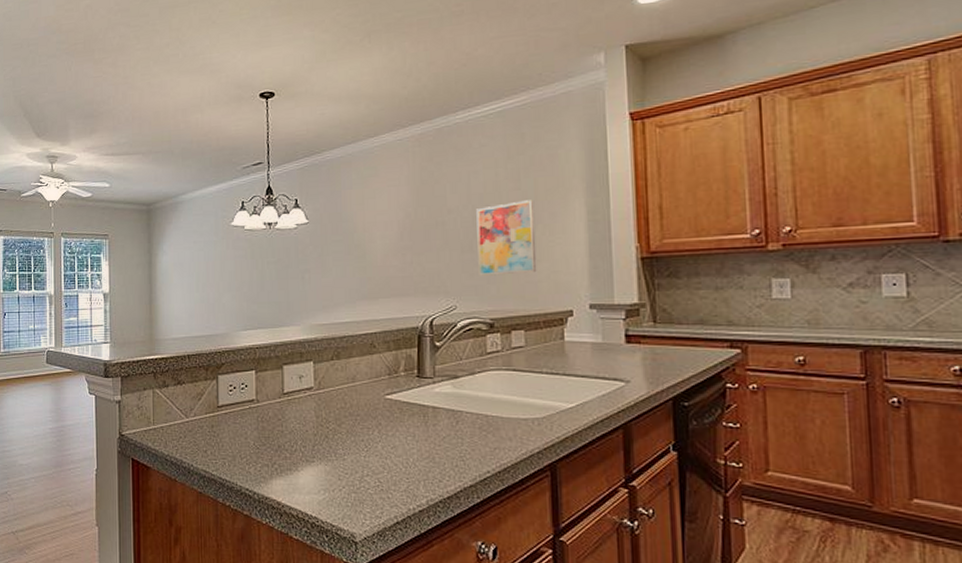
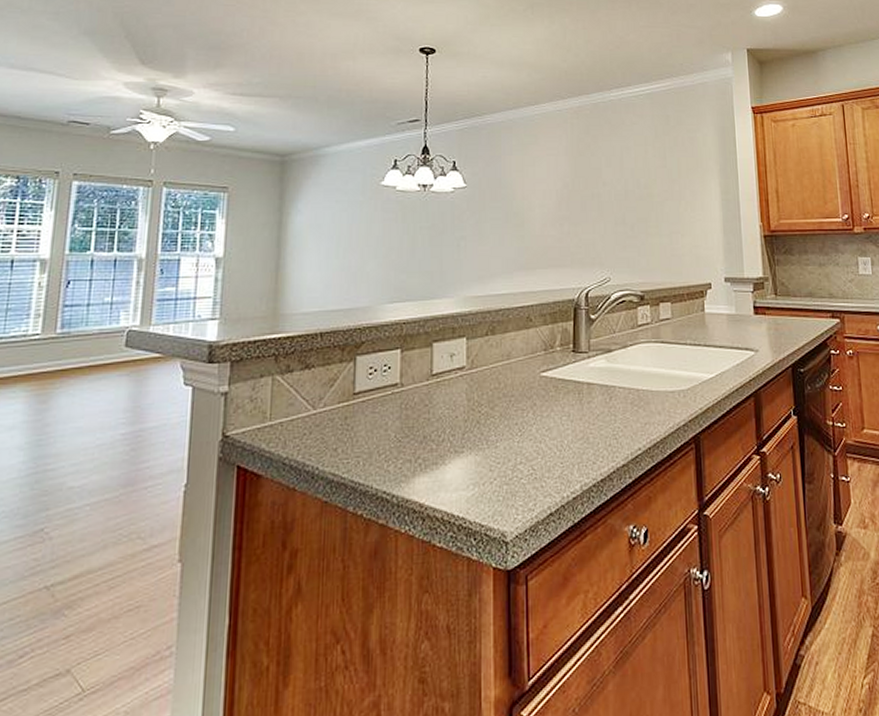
wall art: present [476,200,537,276] -> none [628,178,681,248]

